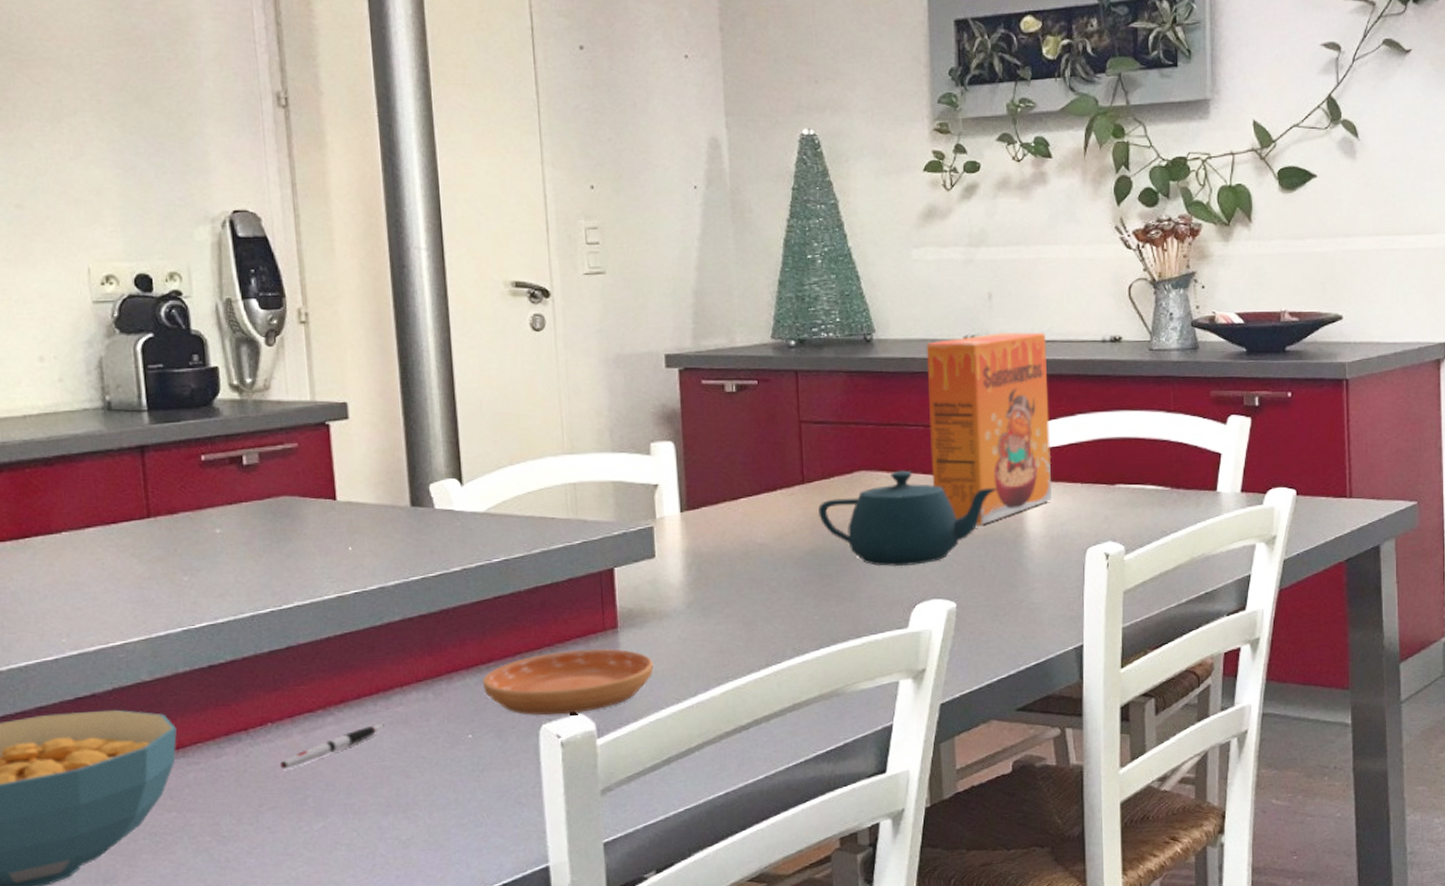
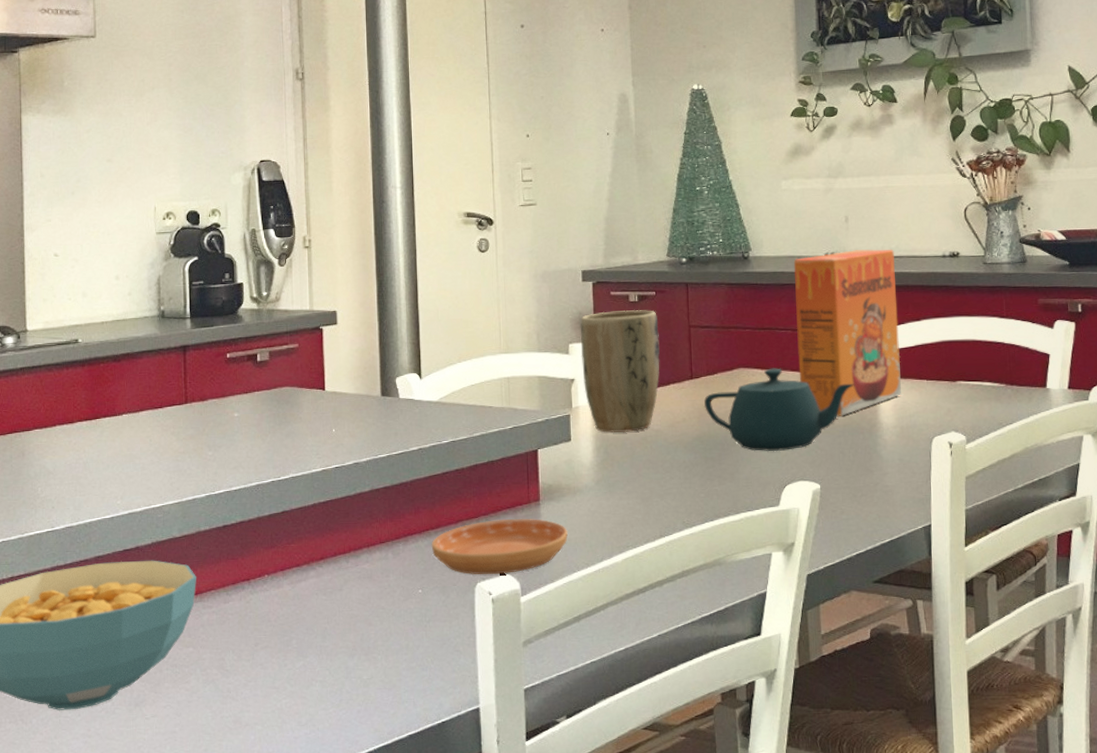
pen: present [280,724,384,769] -> none [273,579,353,614]
plant pot: none [664,402,764,548] -> present [580,310,660,433]

